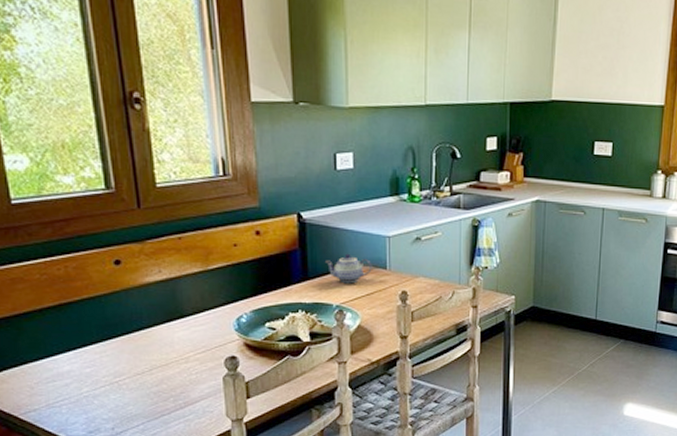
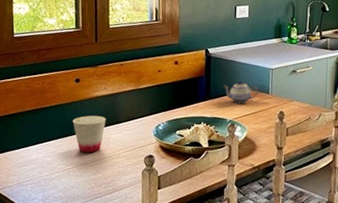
cup: none [116,308,166,359] -> present [72,115,106,153]

